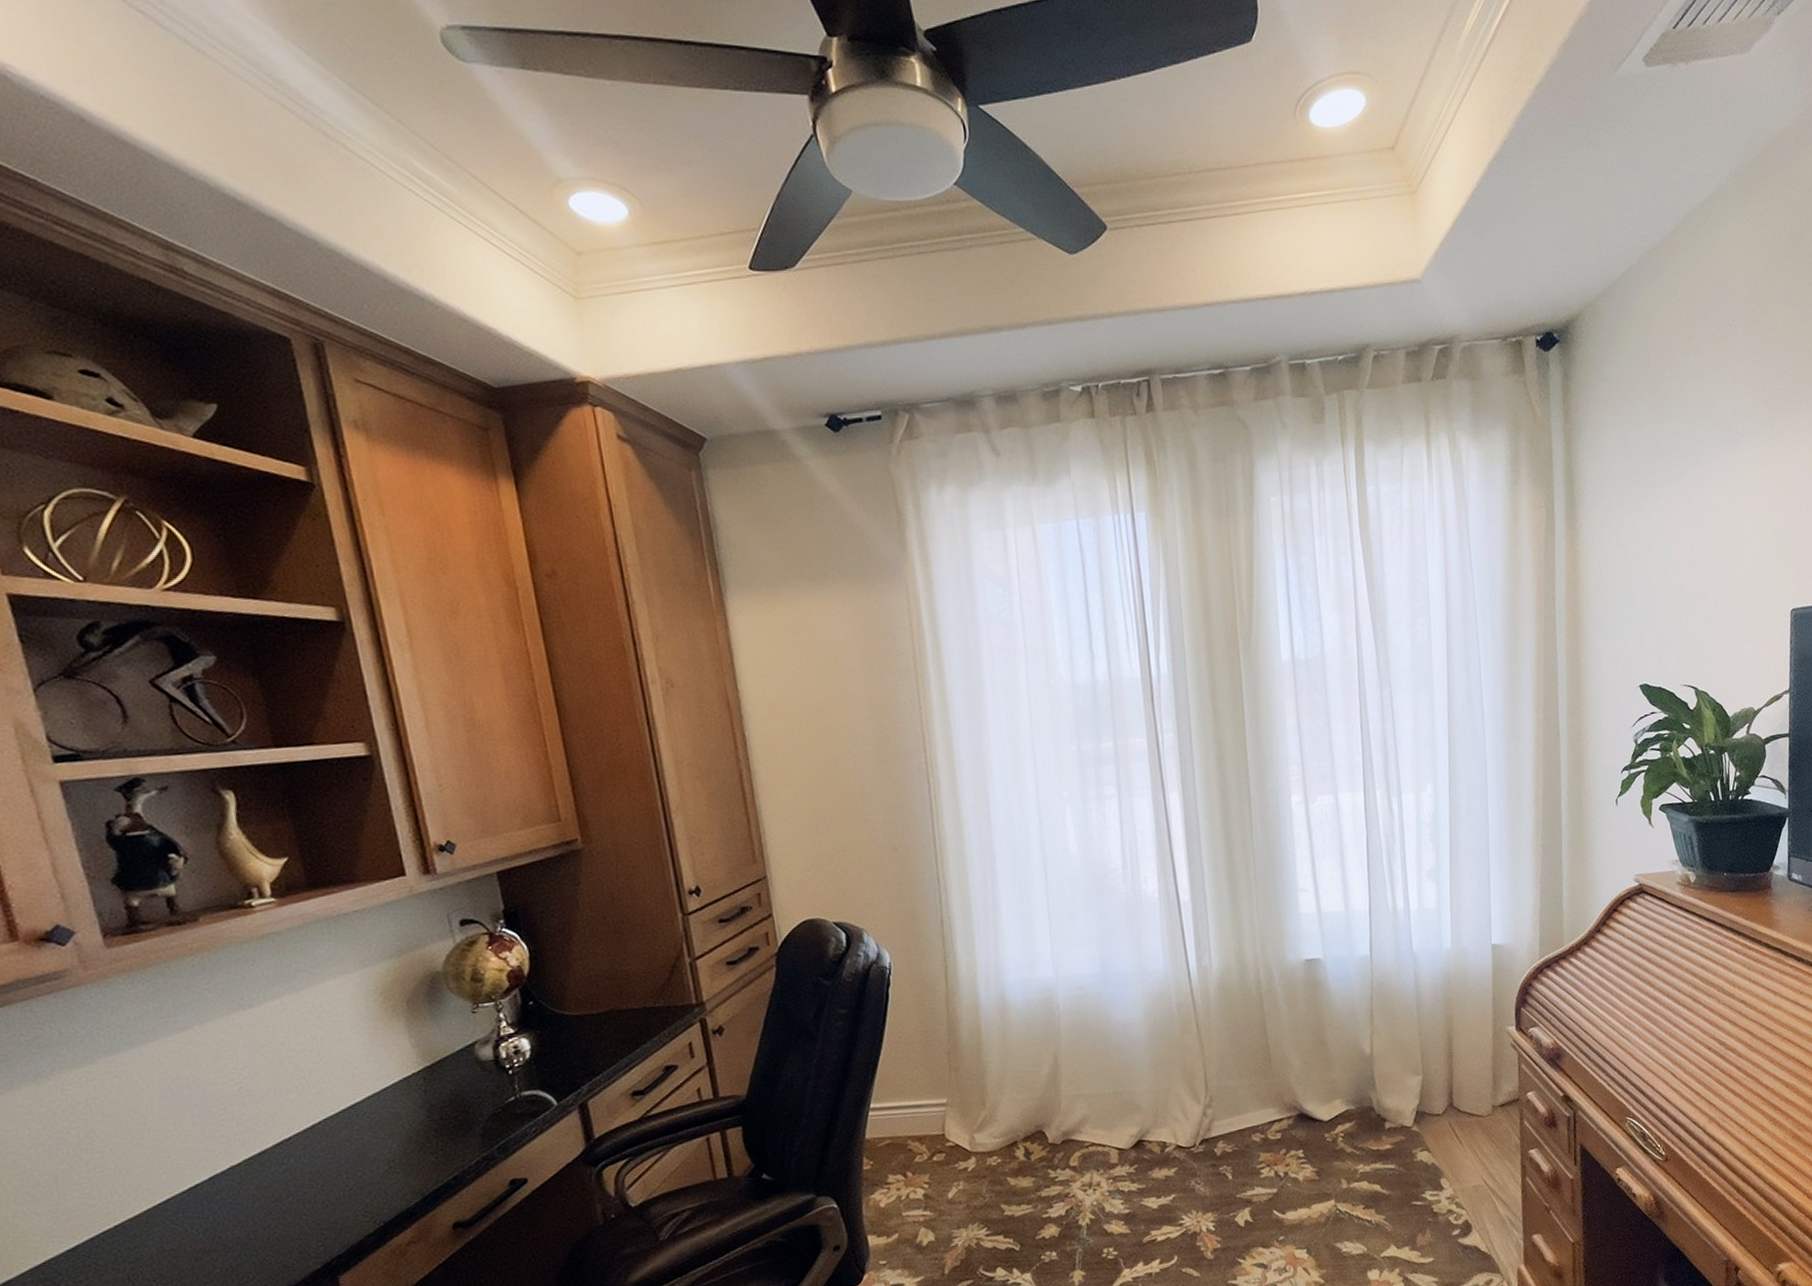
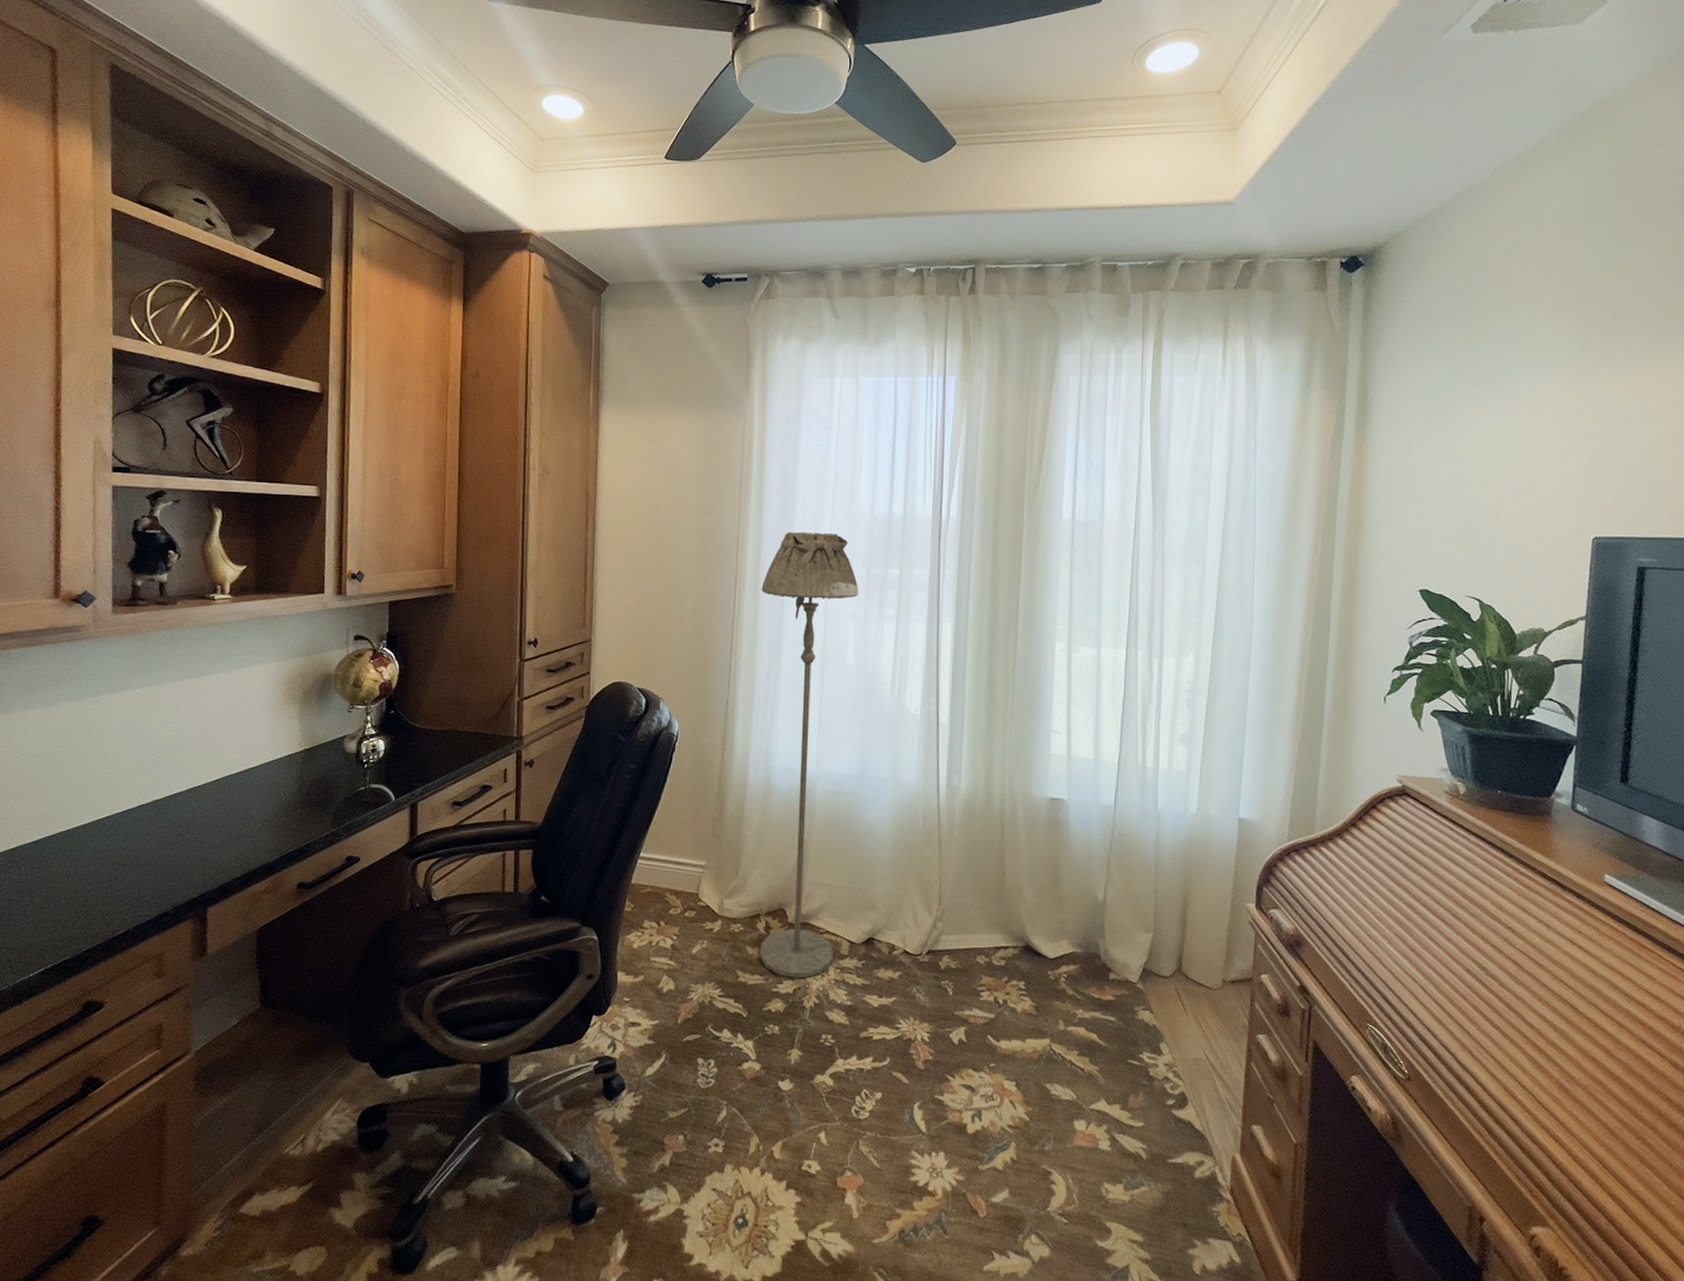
floor lamp: none [959,711,1103,1201] -> present [759,531,859,979]

